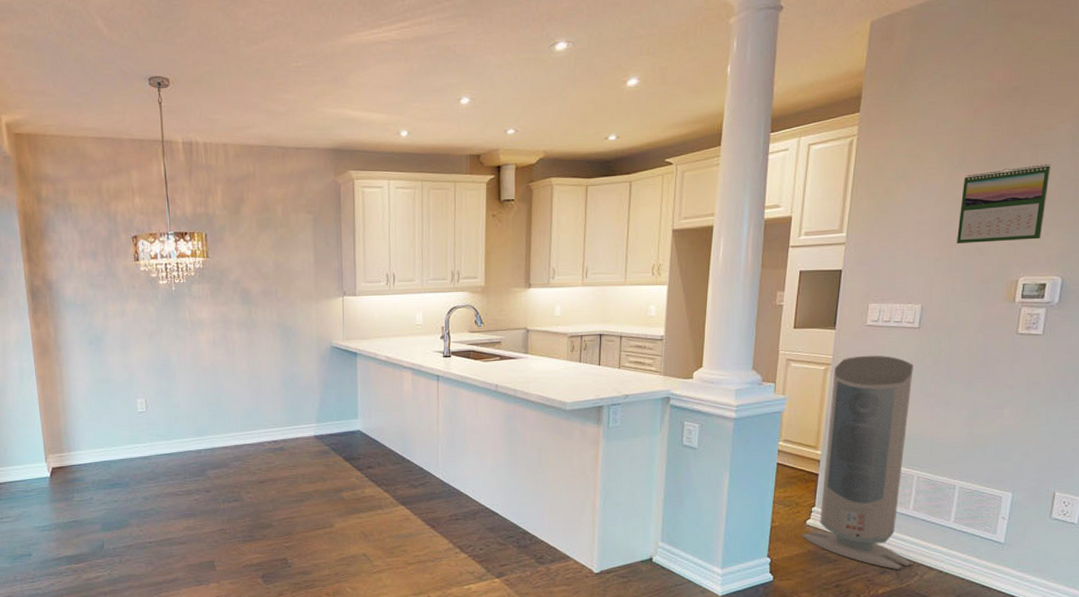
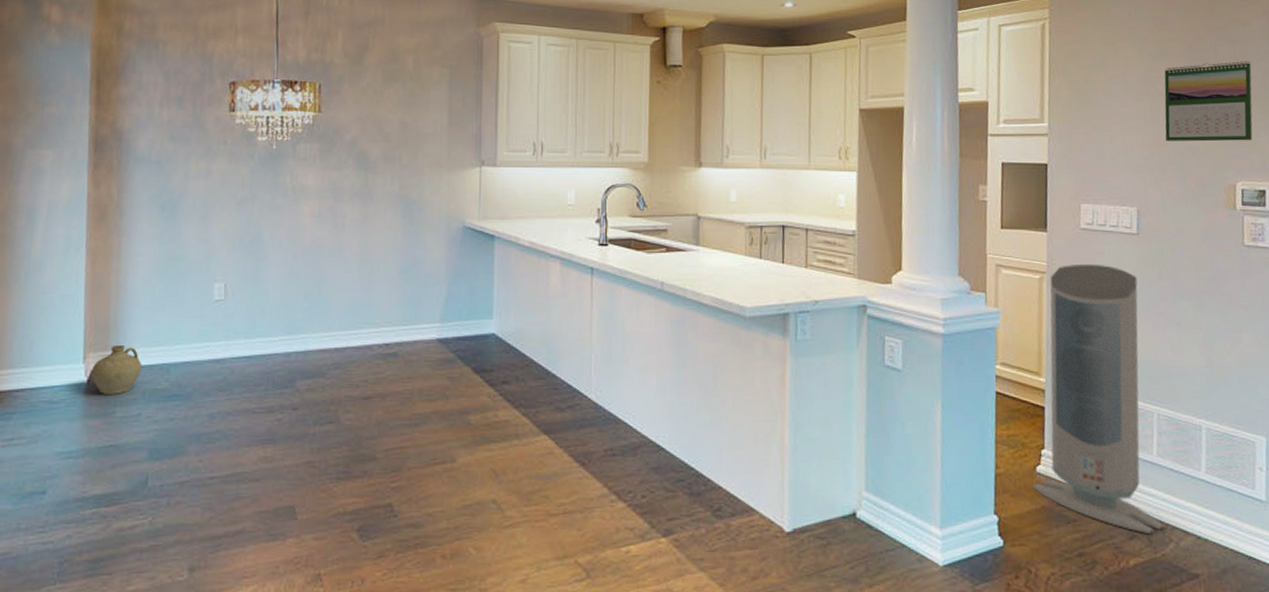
ceramic jug: none [52,448,89,485] -> present [91,346,142,394]

